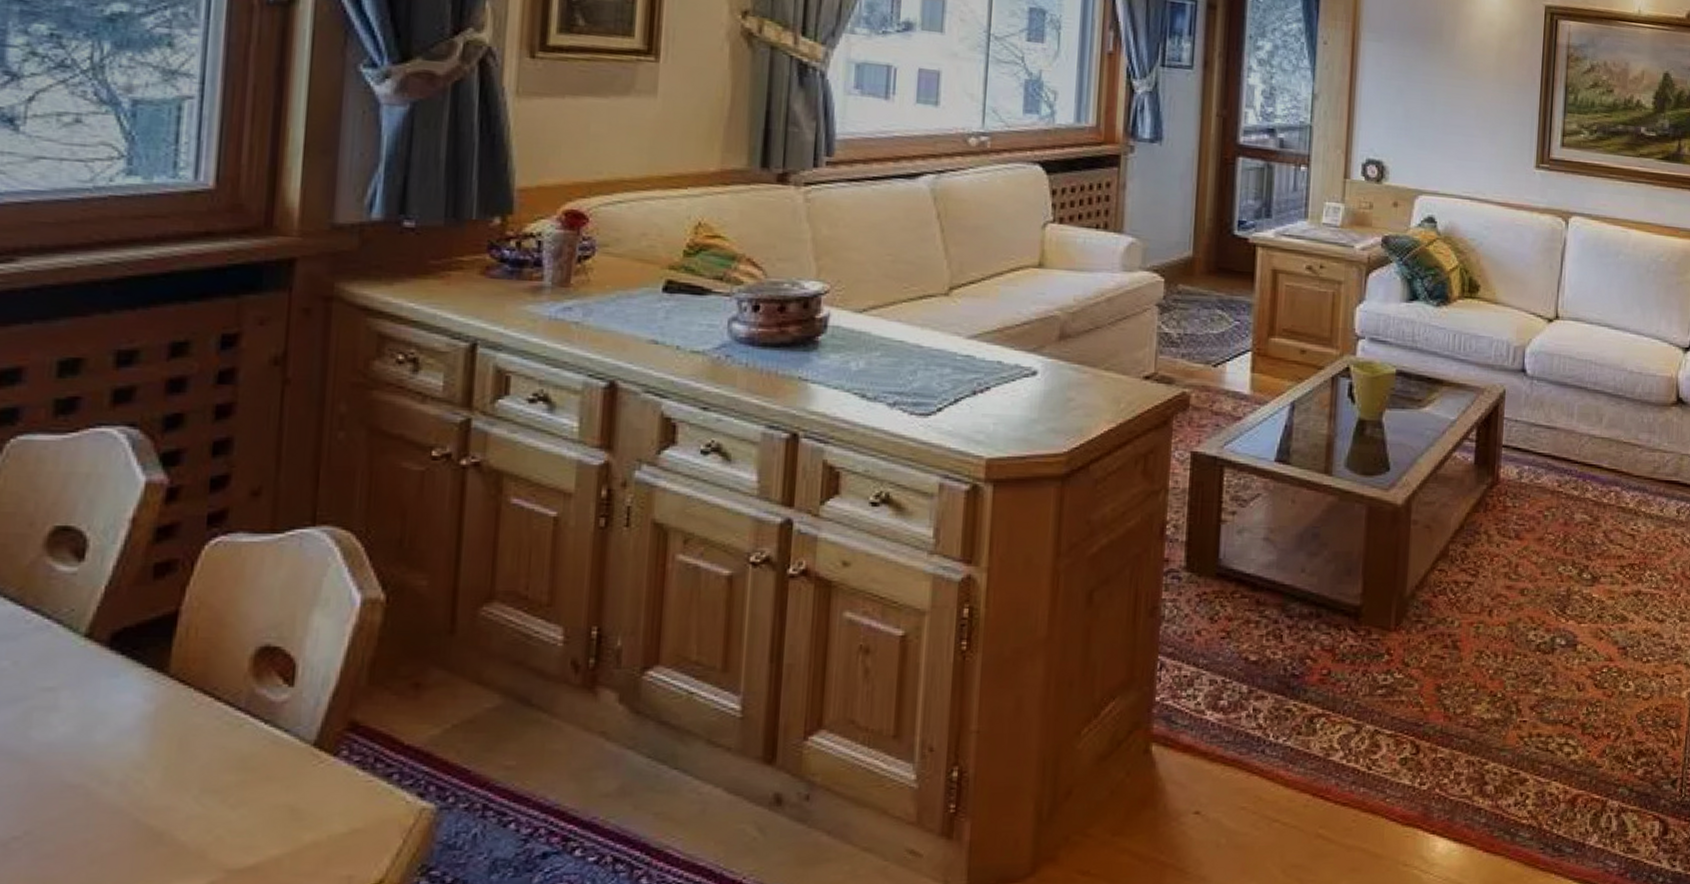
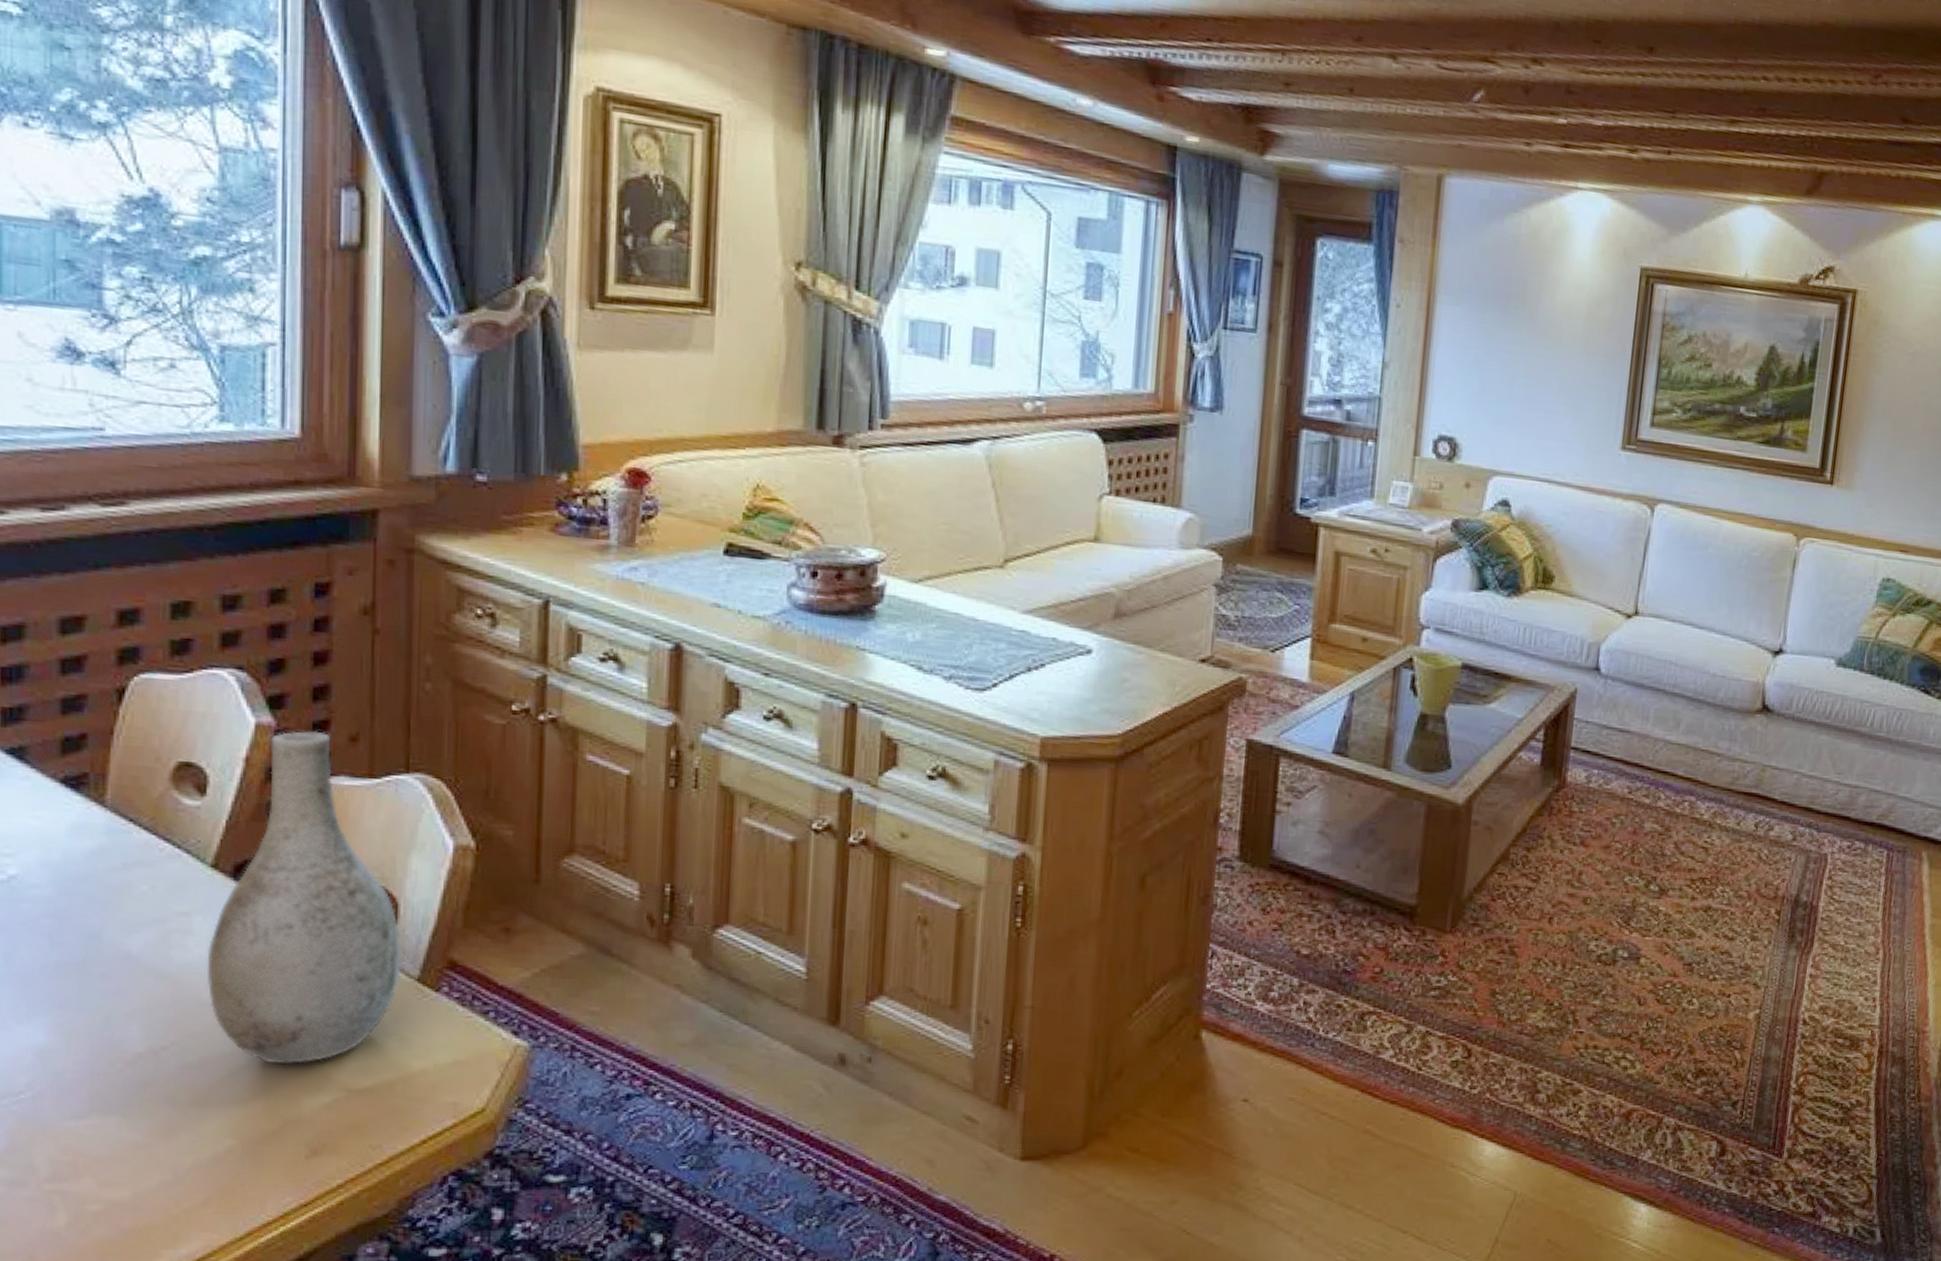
vase: none [71,486,298,848] -> present [206,731,402,1065]

